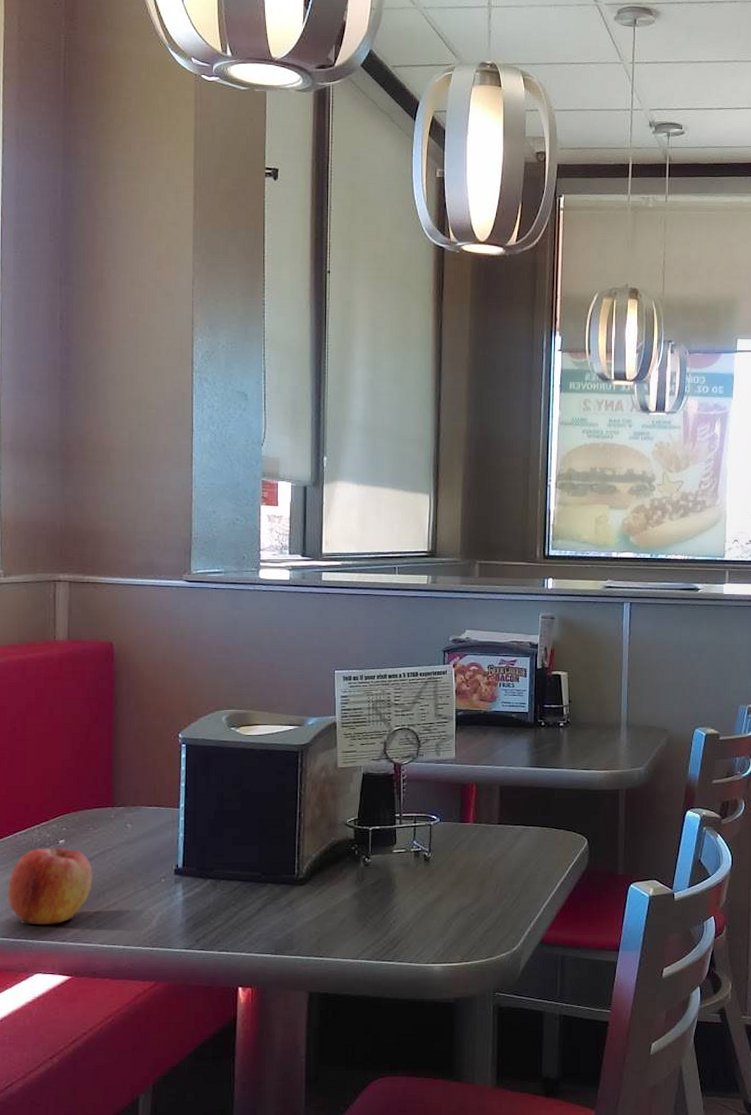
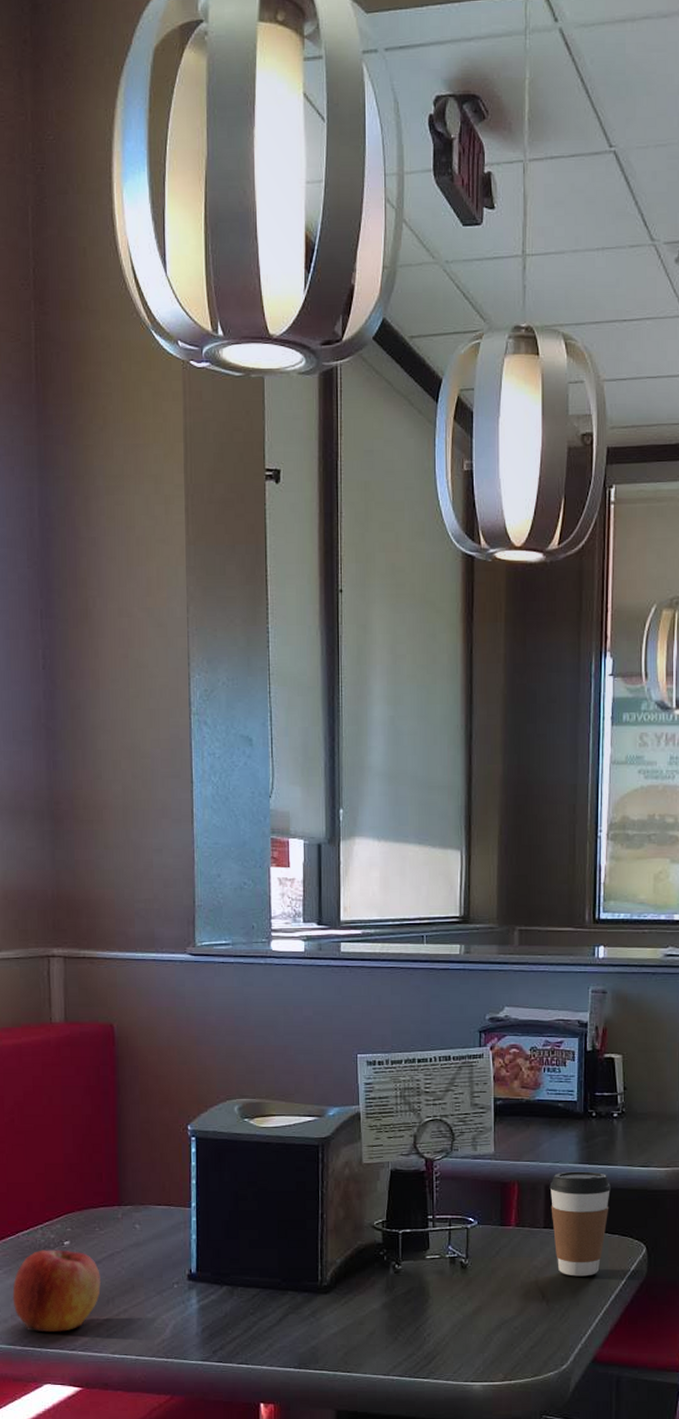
coffee cup: none [503,774,558,867] -> present [549,1171,612,1277]

